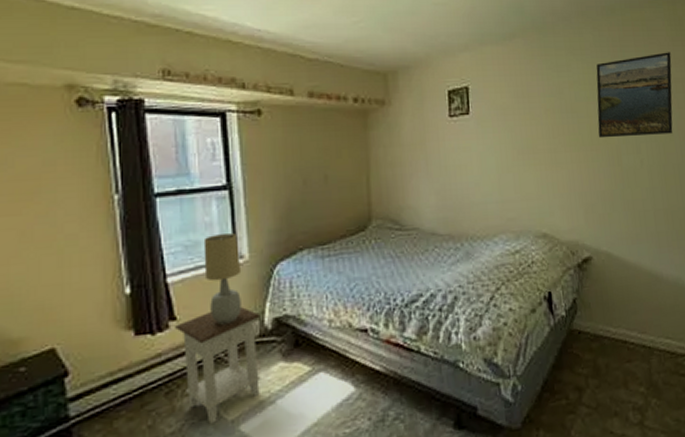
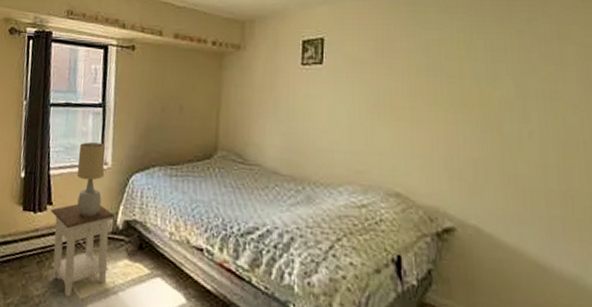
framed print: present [596,52,673,139] -> none [472,14,581,106]

